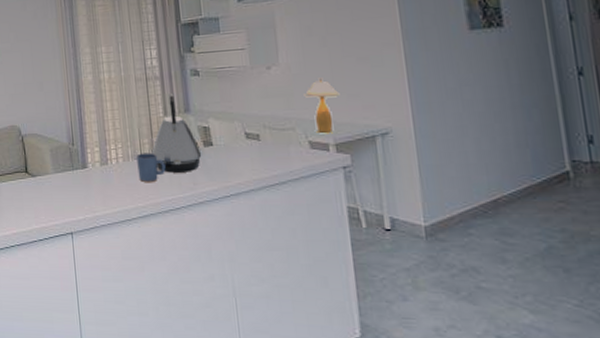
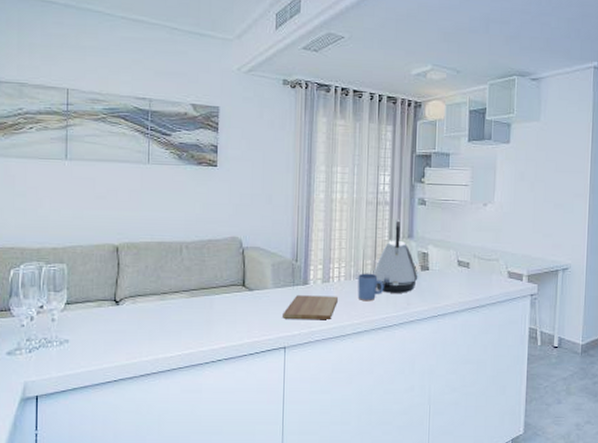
cutting board: none [66,178,119,204] -> present [283,295,338,321]
table lamp: present [305,77,340,133] -> none [511,218,537,265]

